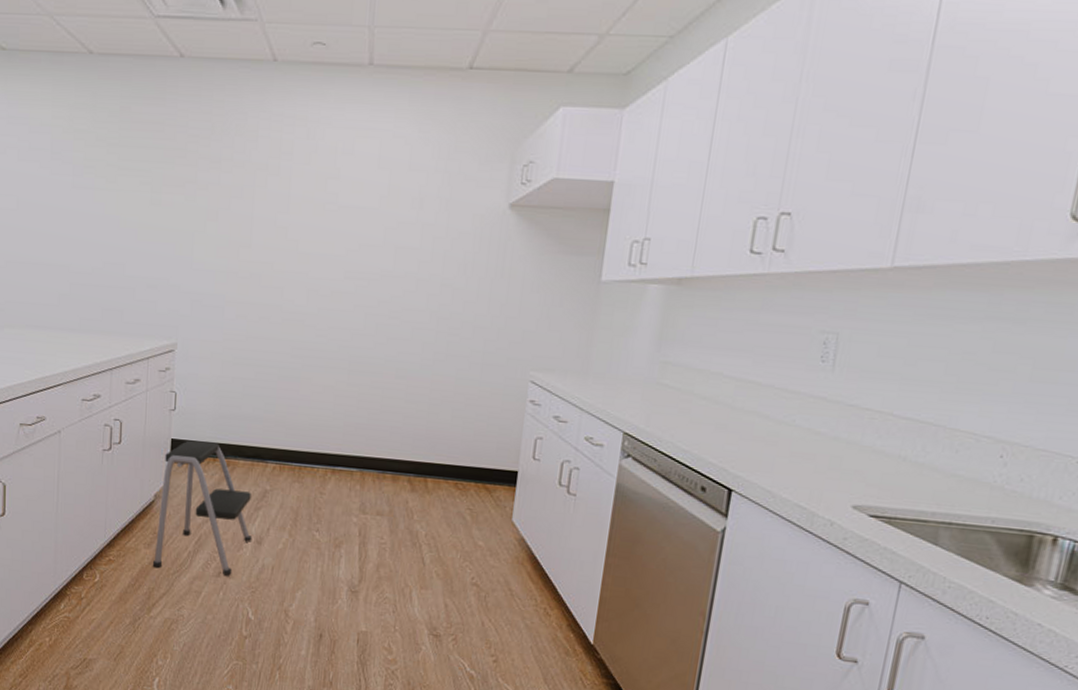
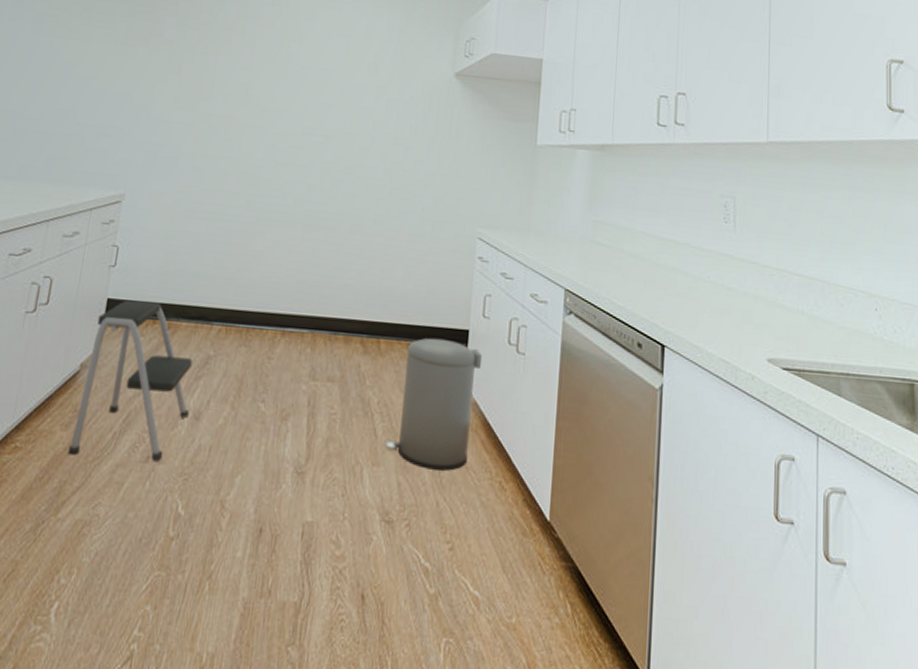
pedal bin: none [432,478,530,597] -> present [384,338,482,471]

